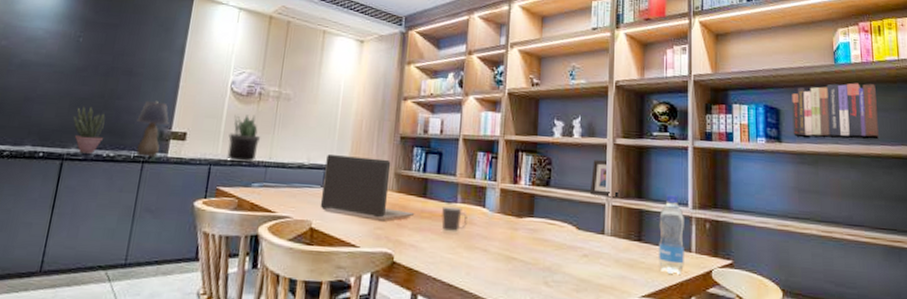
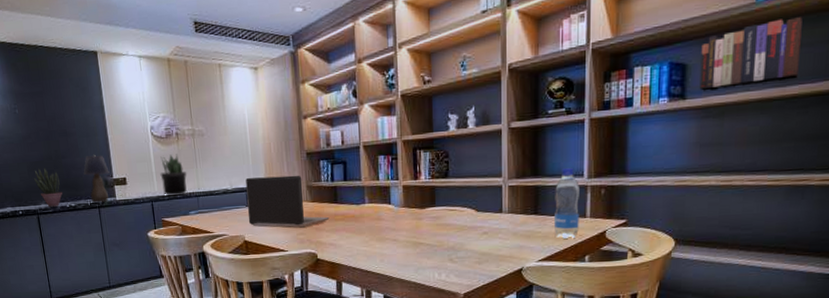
mug: present [441,205,467,234] -> none [353,206,376,230]
picture frame: present [590,160,620,198] -> none [487,145,516,180]

